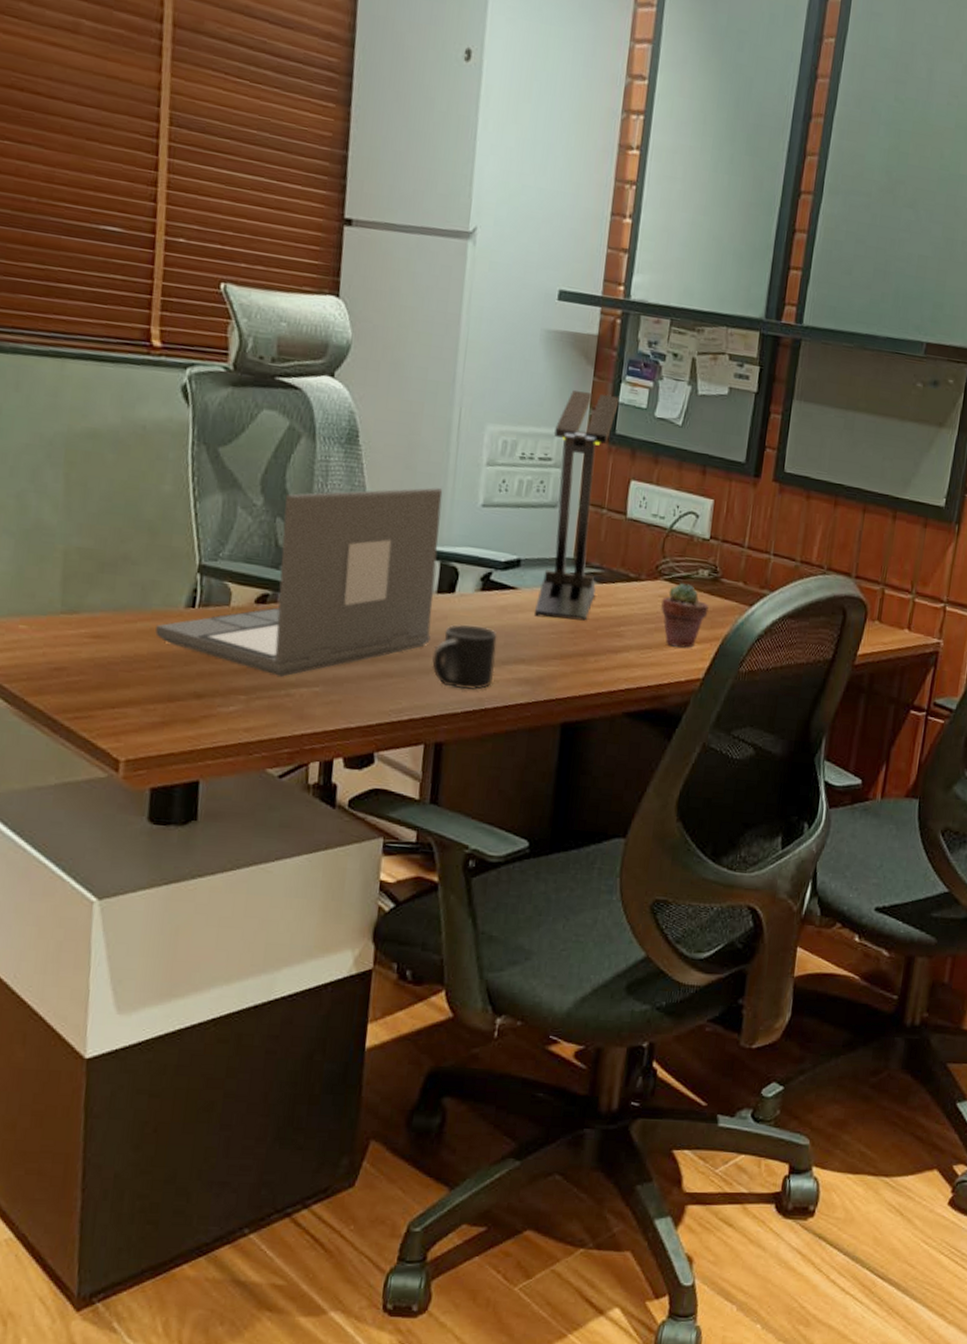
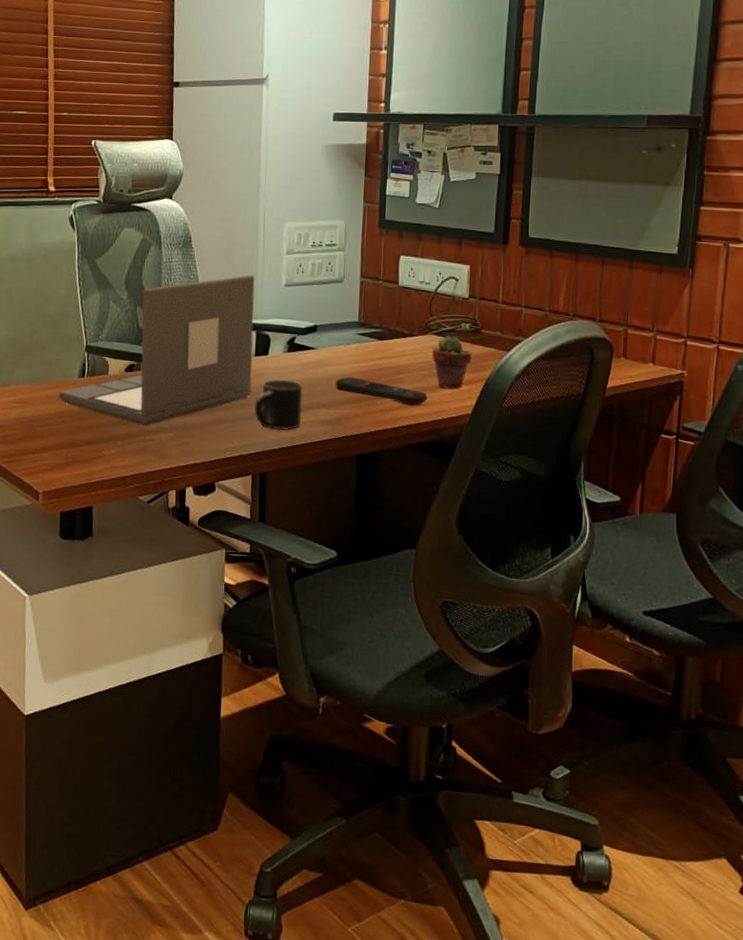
desk lamp: present [535,390,620,621] -> none [331,189,387,371]
remote control: none [539,626,652,665] -> present [335,377,427,405]

